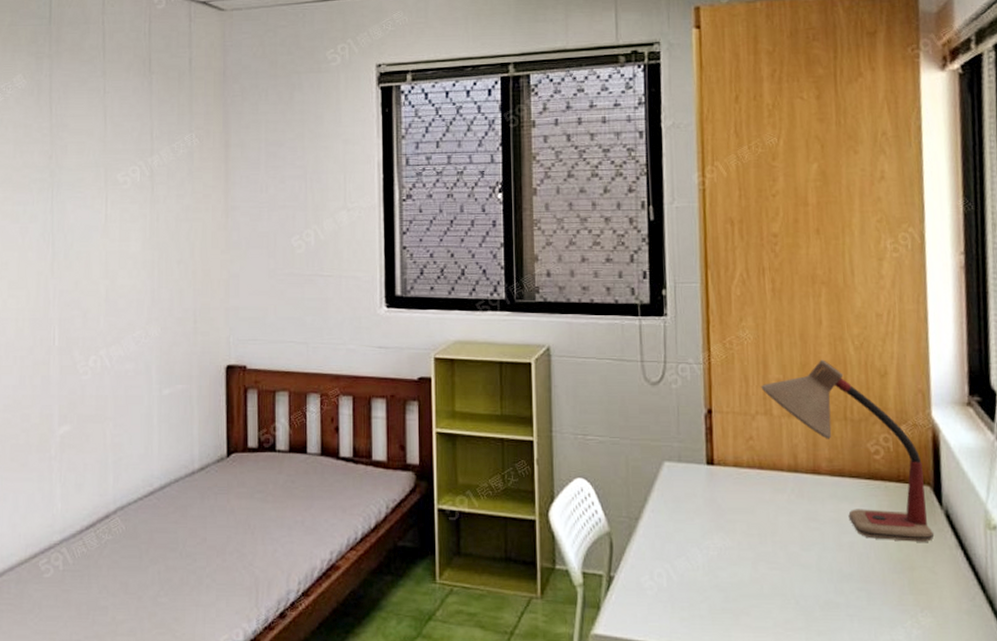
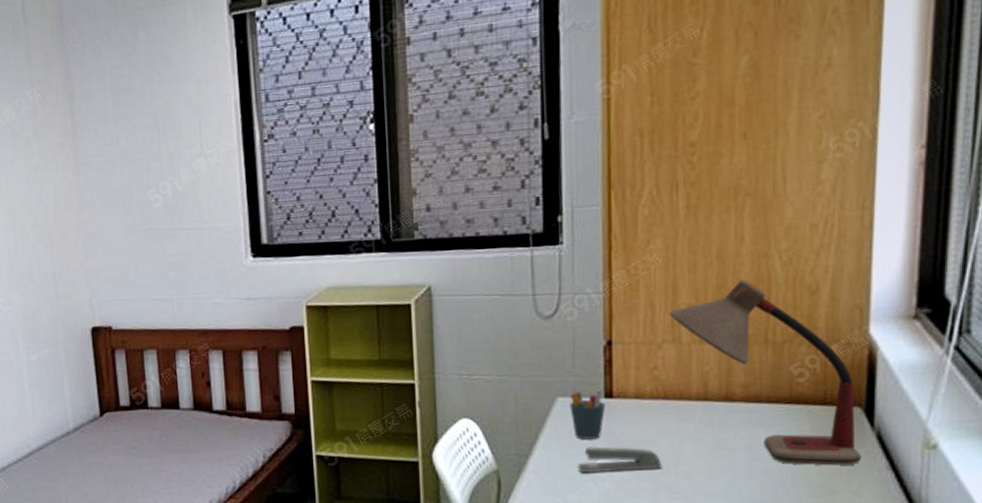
pen holder: none [675,456,708,505] -> present [569,389,606,439]
stapler: none [683,513,760,540] -> present [578,447,663,473]

